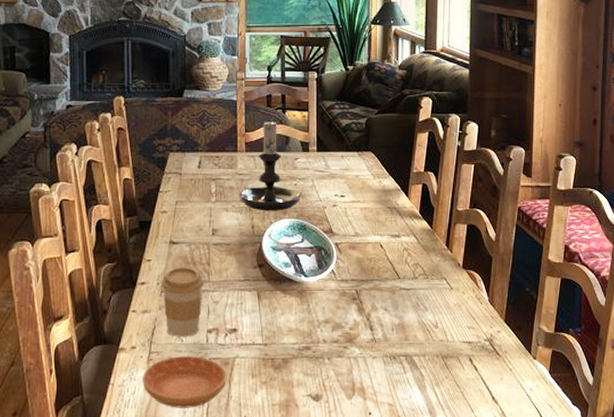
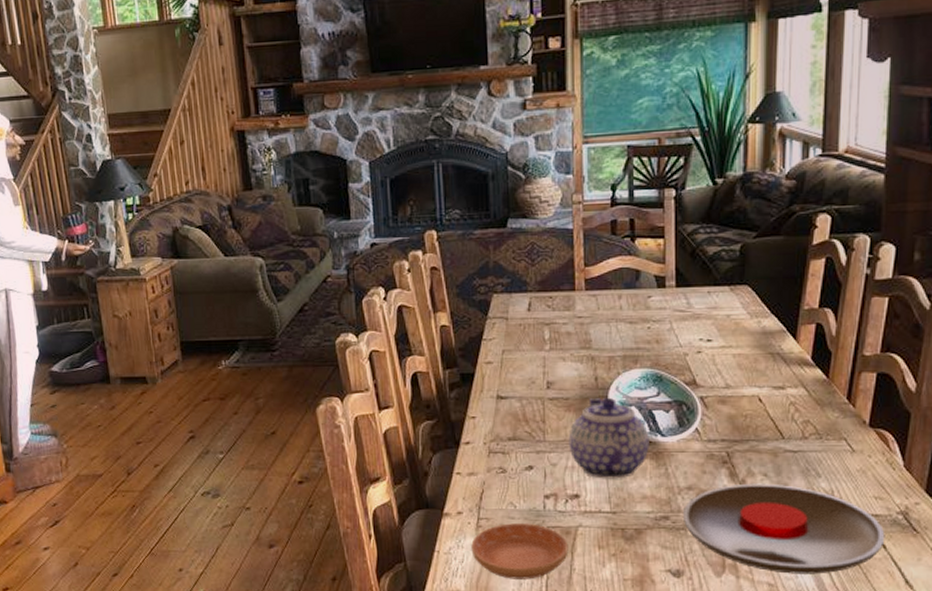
coffee cup: present [161,267,205,337] -> none [488,424,540,502]
teapot: none [229,243,295,315] -> present [568,397,649,479]
candle holder: present [239,116,302,211] -> none [579,246,657,360]
plate: none [321,317,476,395] -> present [682,483,885,574]

